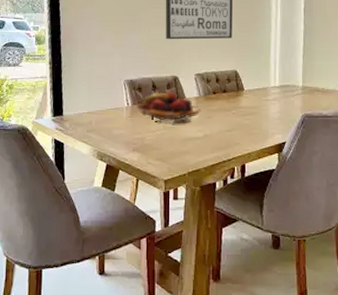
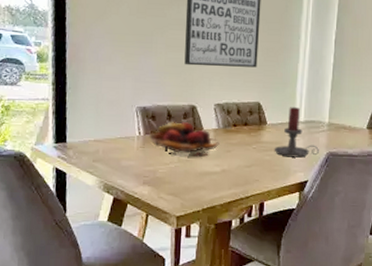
candle holder: none [252,73,295,121] -> present [274,107,319,158]

